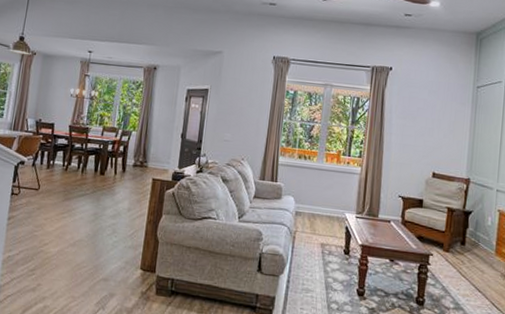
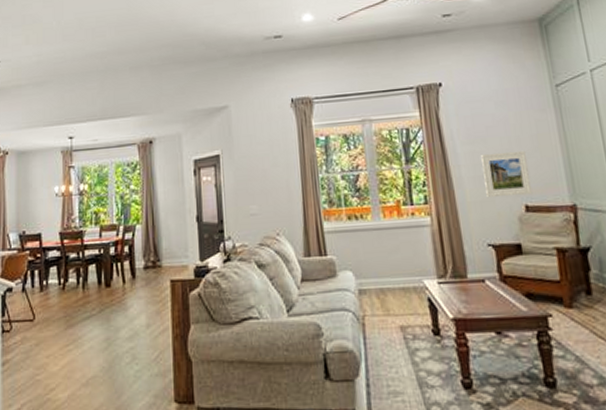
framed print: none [406,128,444,165] -> present [481,150,533,198]

